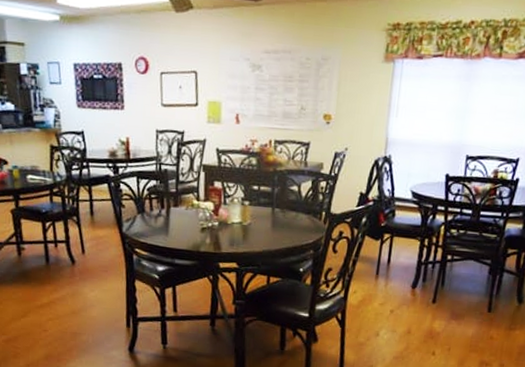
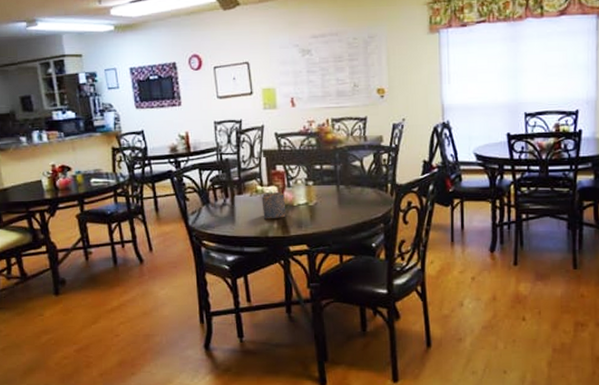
napkin holder: none [196,202,220,235] -> present [261,185,286,220]

